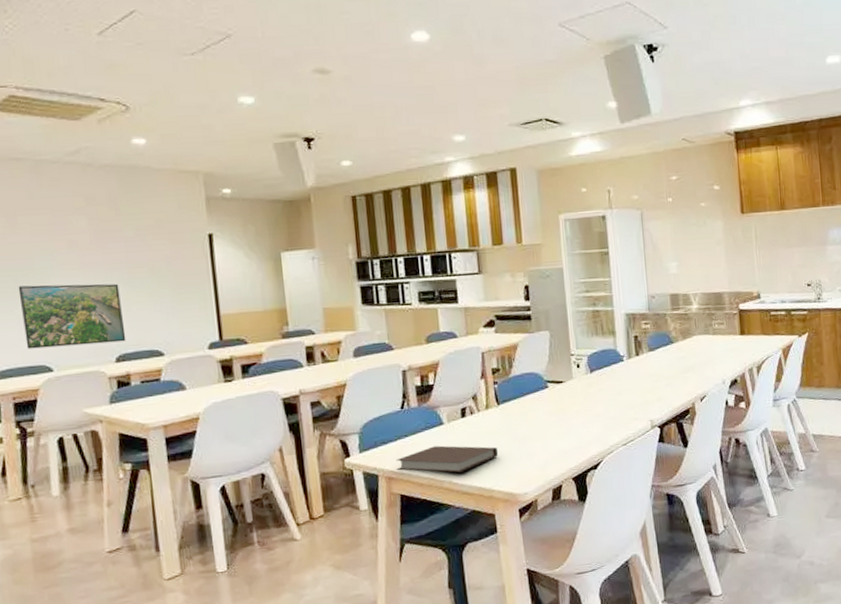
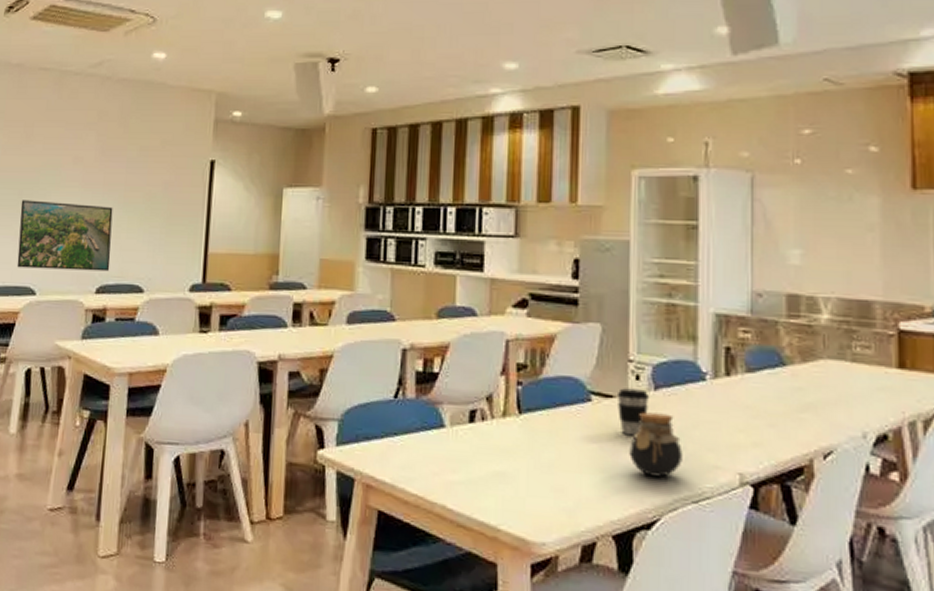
notebook: present [396,445,499,473] -> none [378,454,513,496]
coffee cup: none [565,373,588,408] -> present [616,388,650,436]
jar: none [577,388,613,433] -> present [629,412,683,477]

